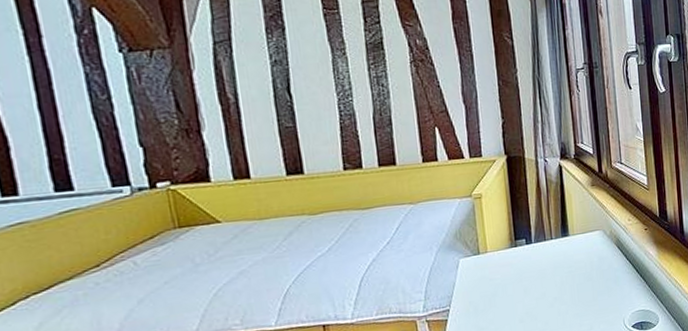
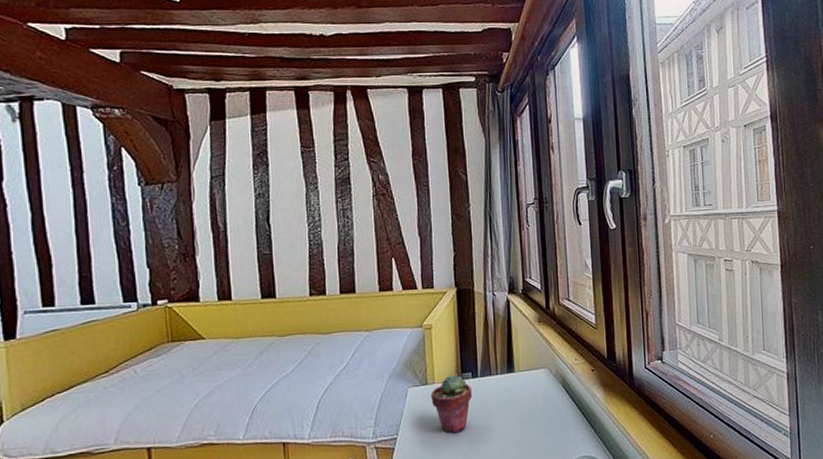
potted succulent: none [483,242,527,300] -> present [431,375,472,433]

